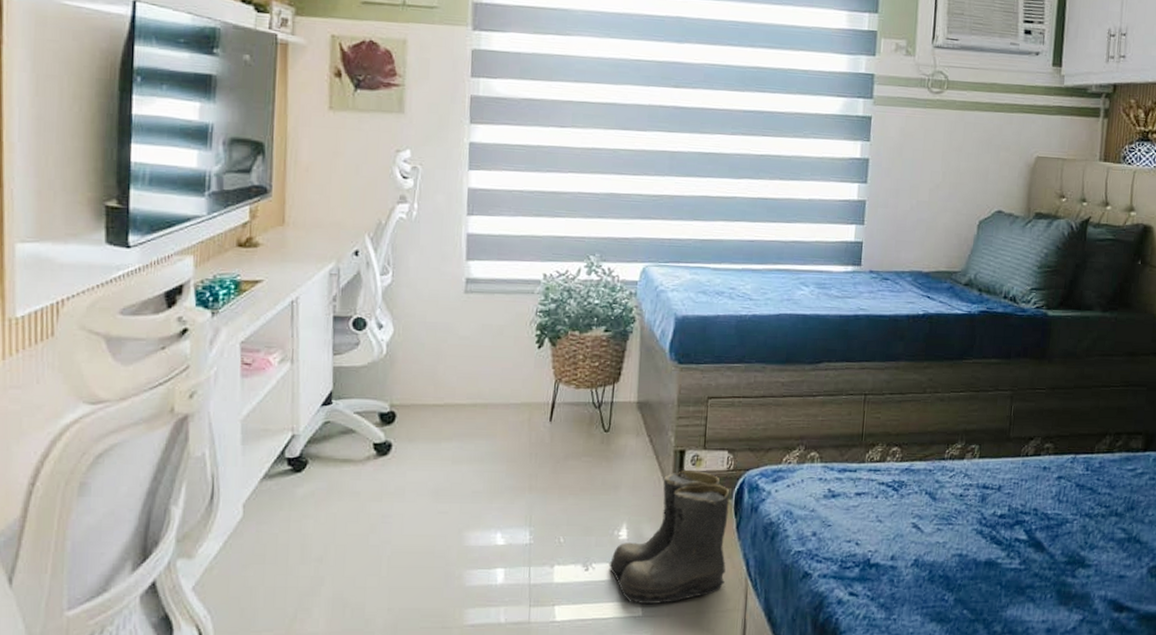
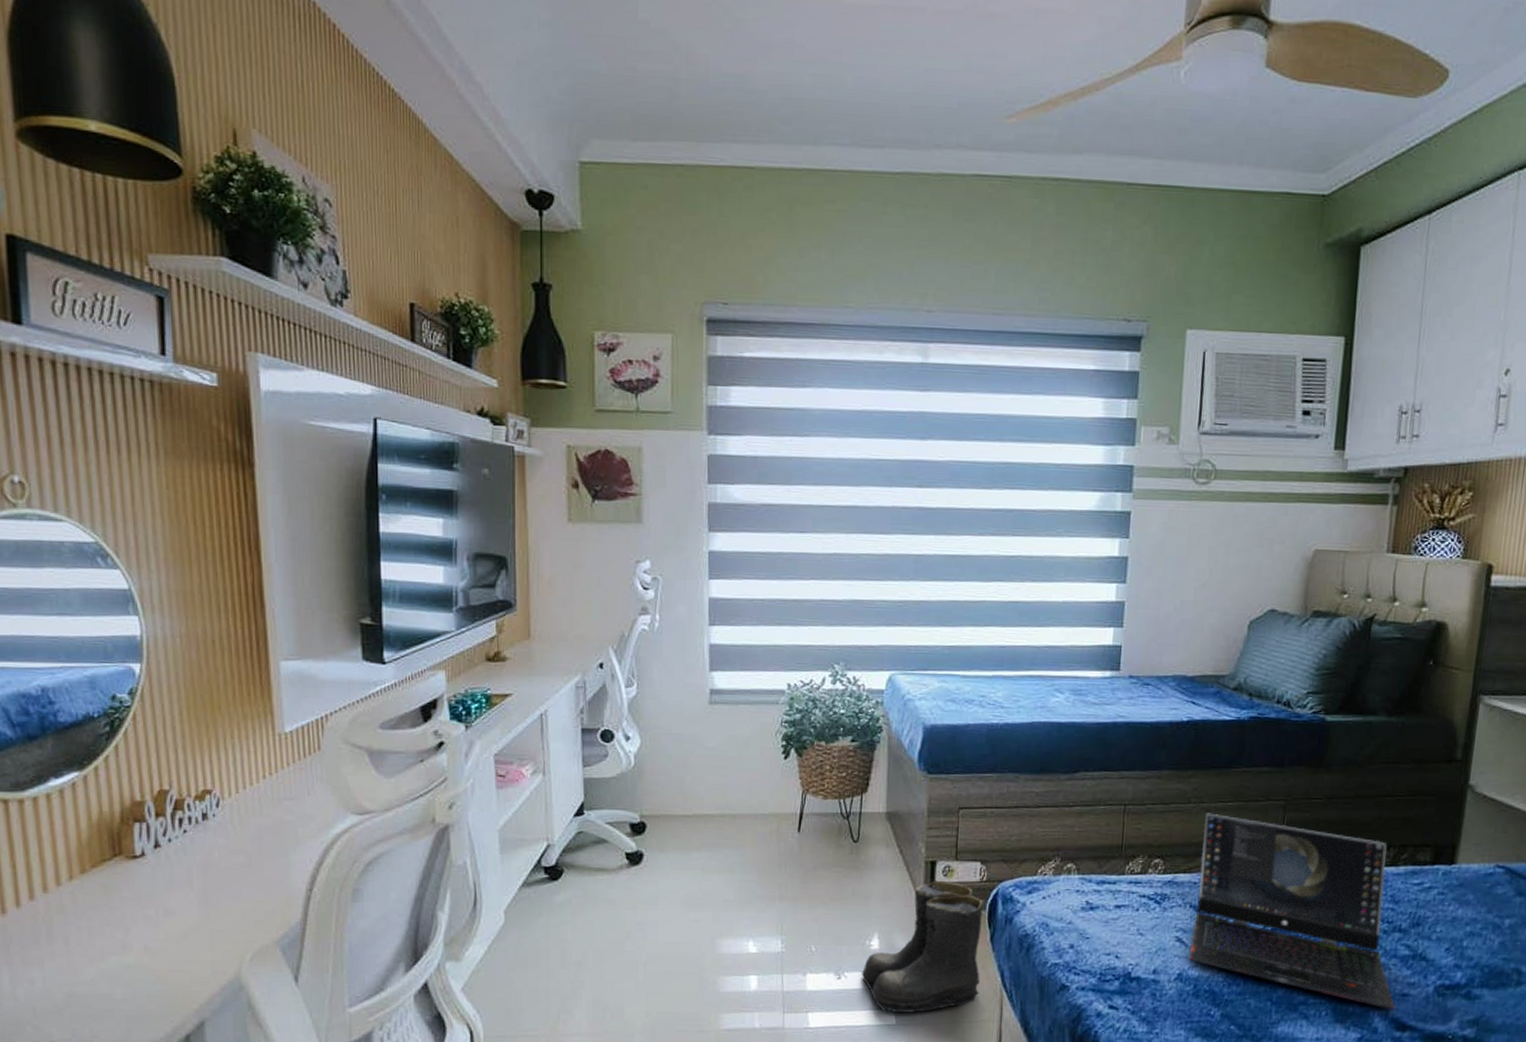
laptop computer: none [924,402,1113,592] -> present [1188,813,1395,1011]

